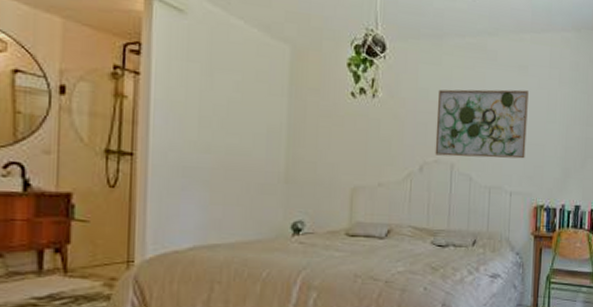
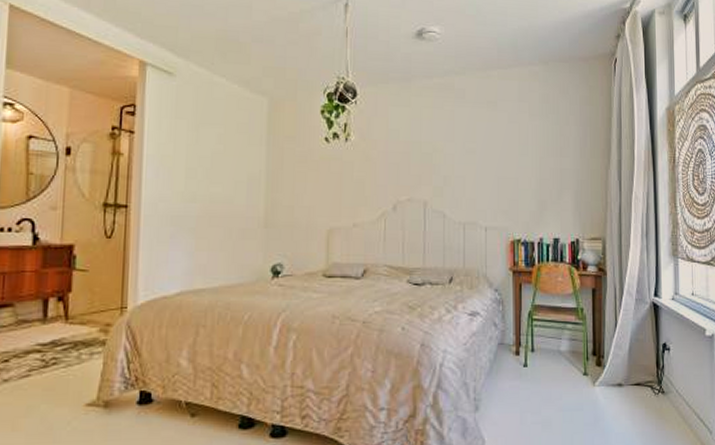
wall art: present [435,89,529,159] -> none [407,125,499,194]

